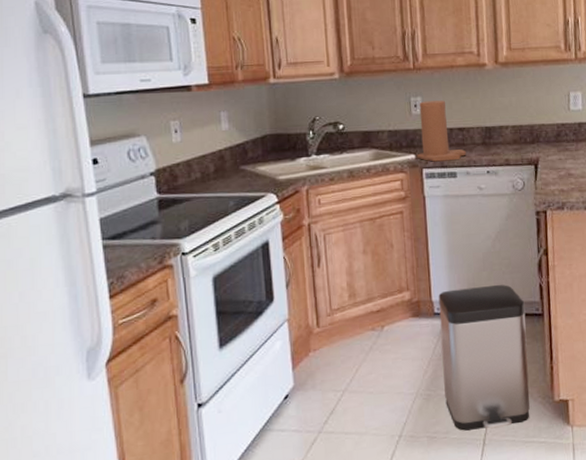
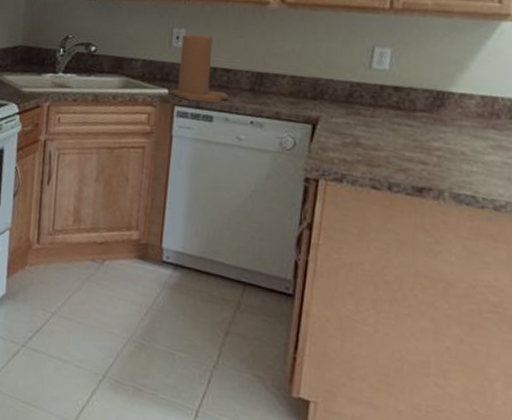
pedal bin: present [438,285,530,431] -> none [159,240,273,408]

